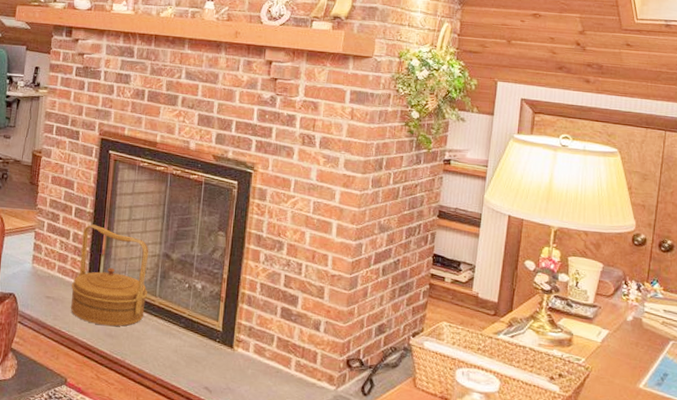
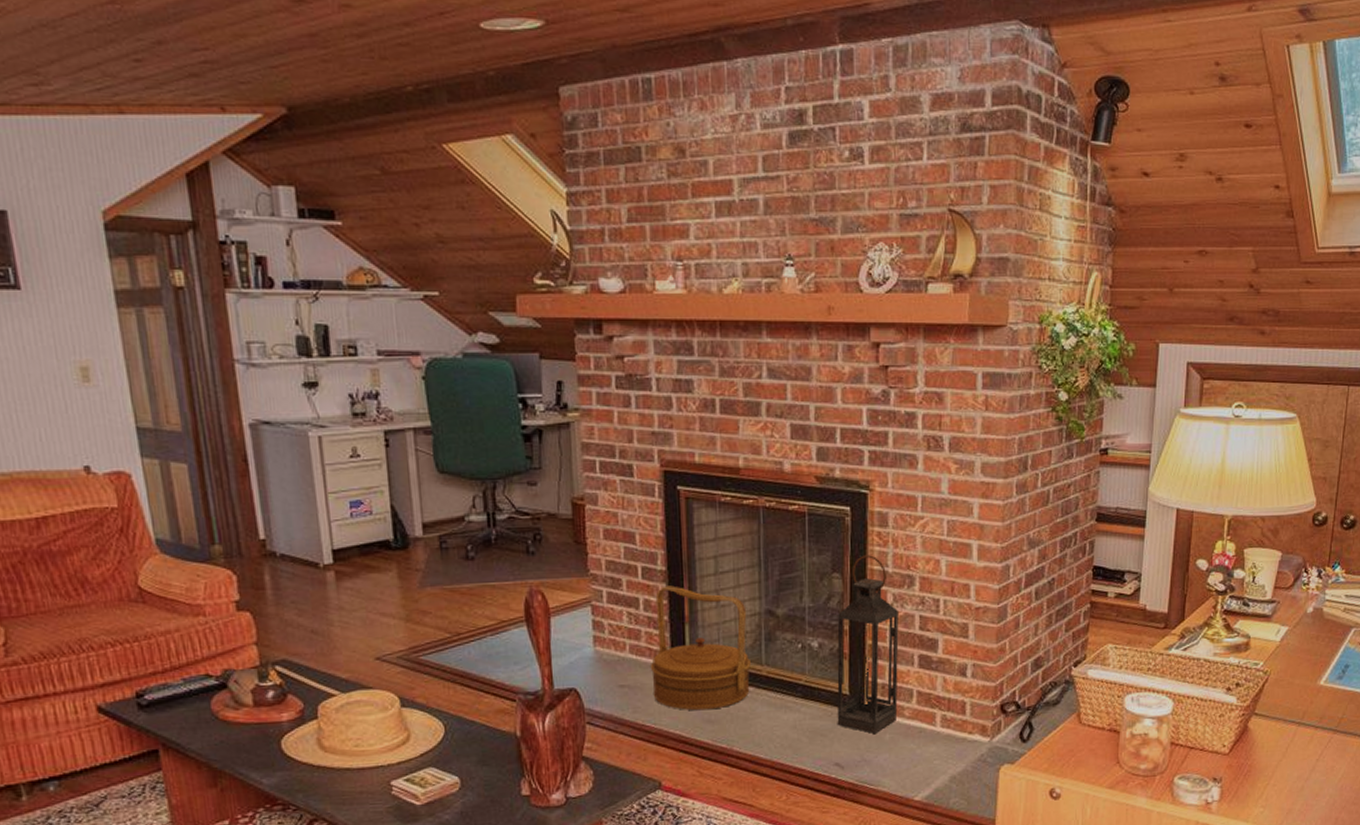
lantern: none [210,220,268,367] -> present [837,555,899,734]

